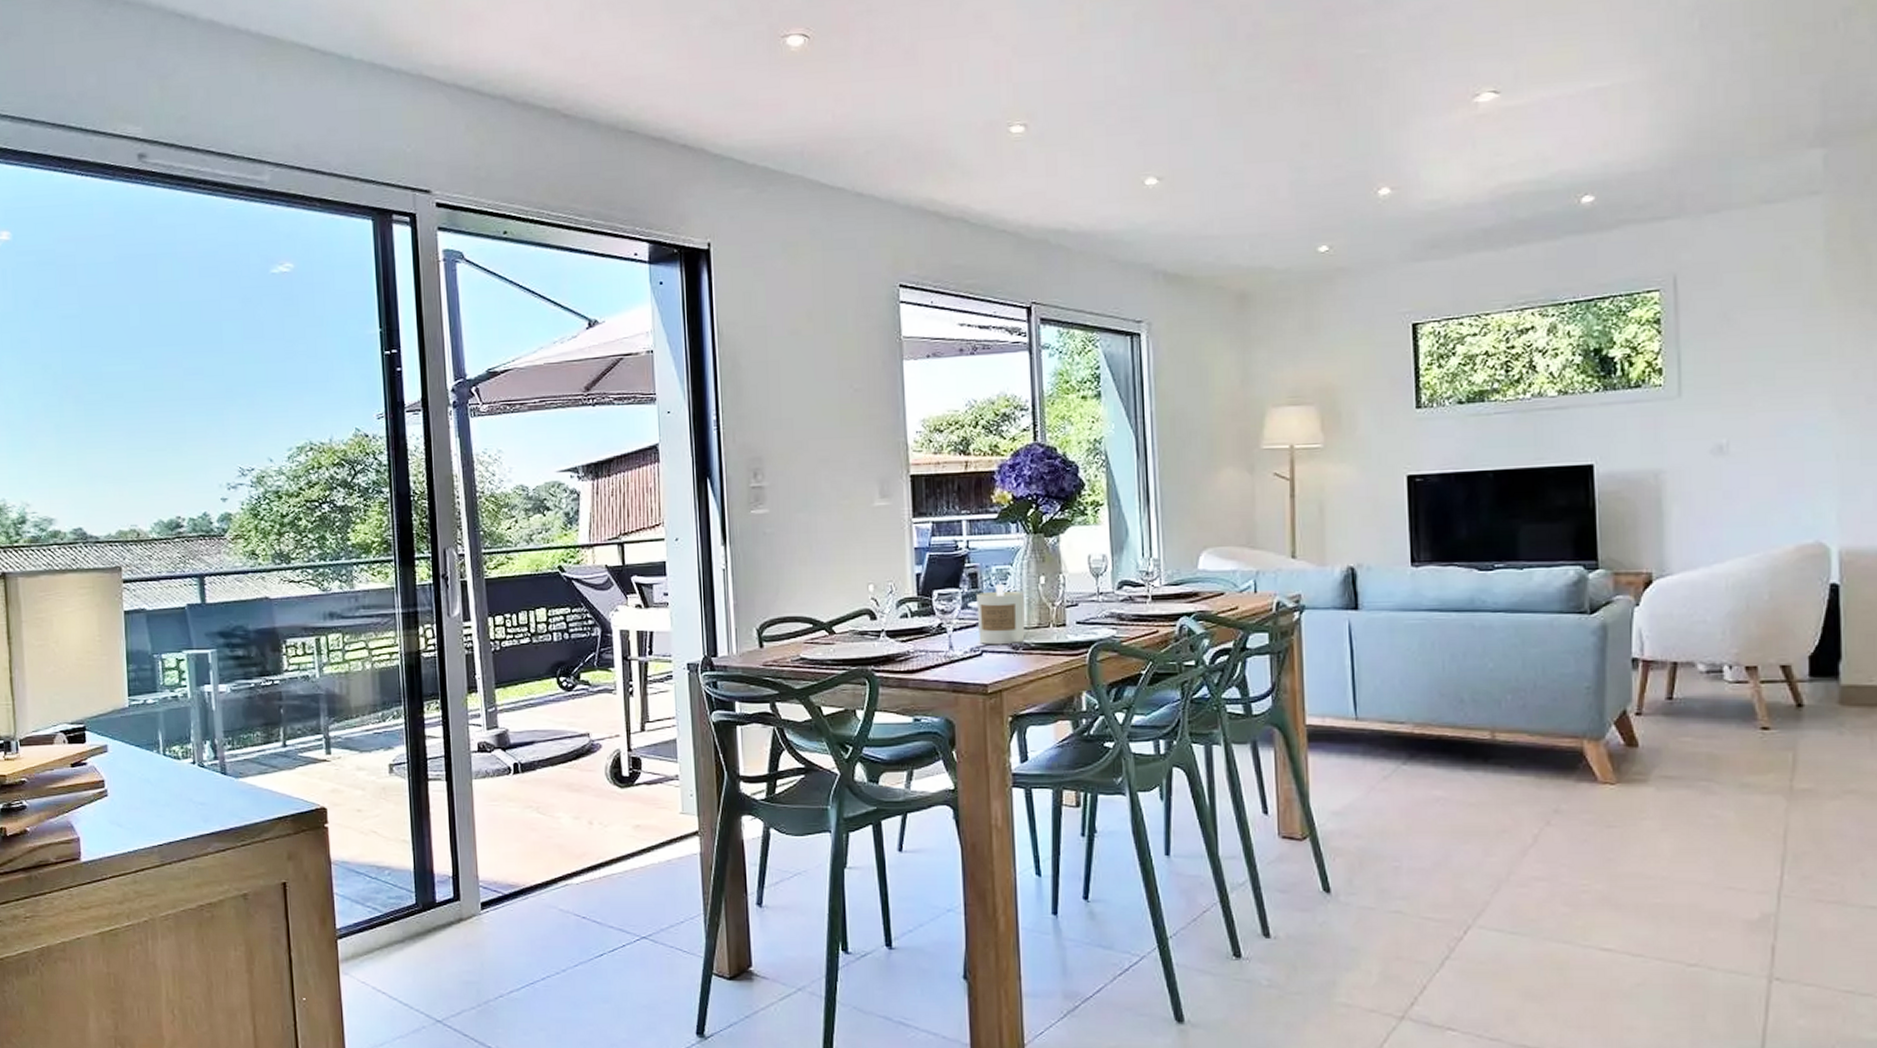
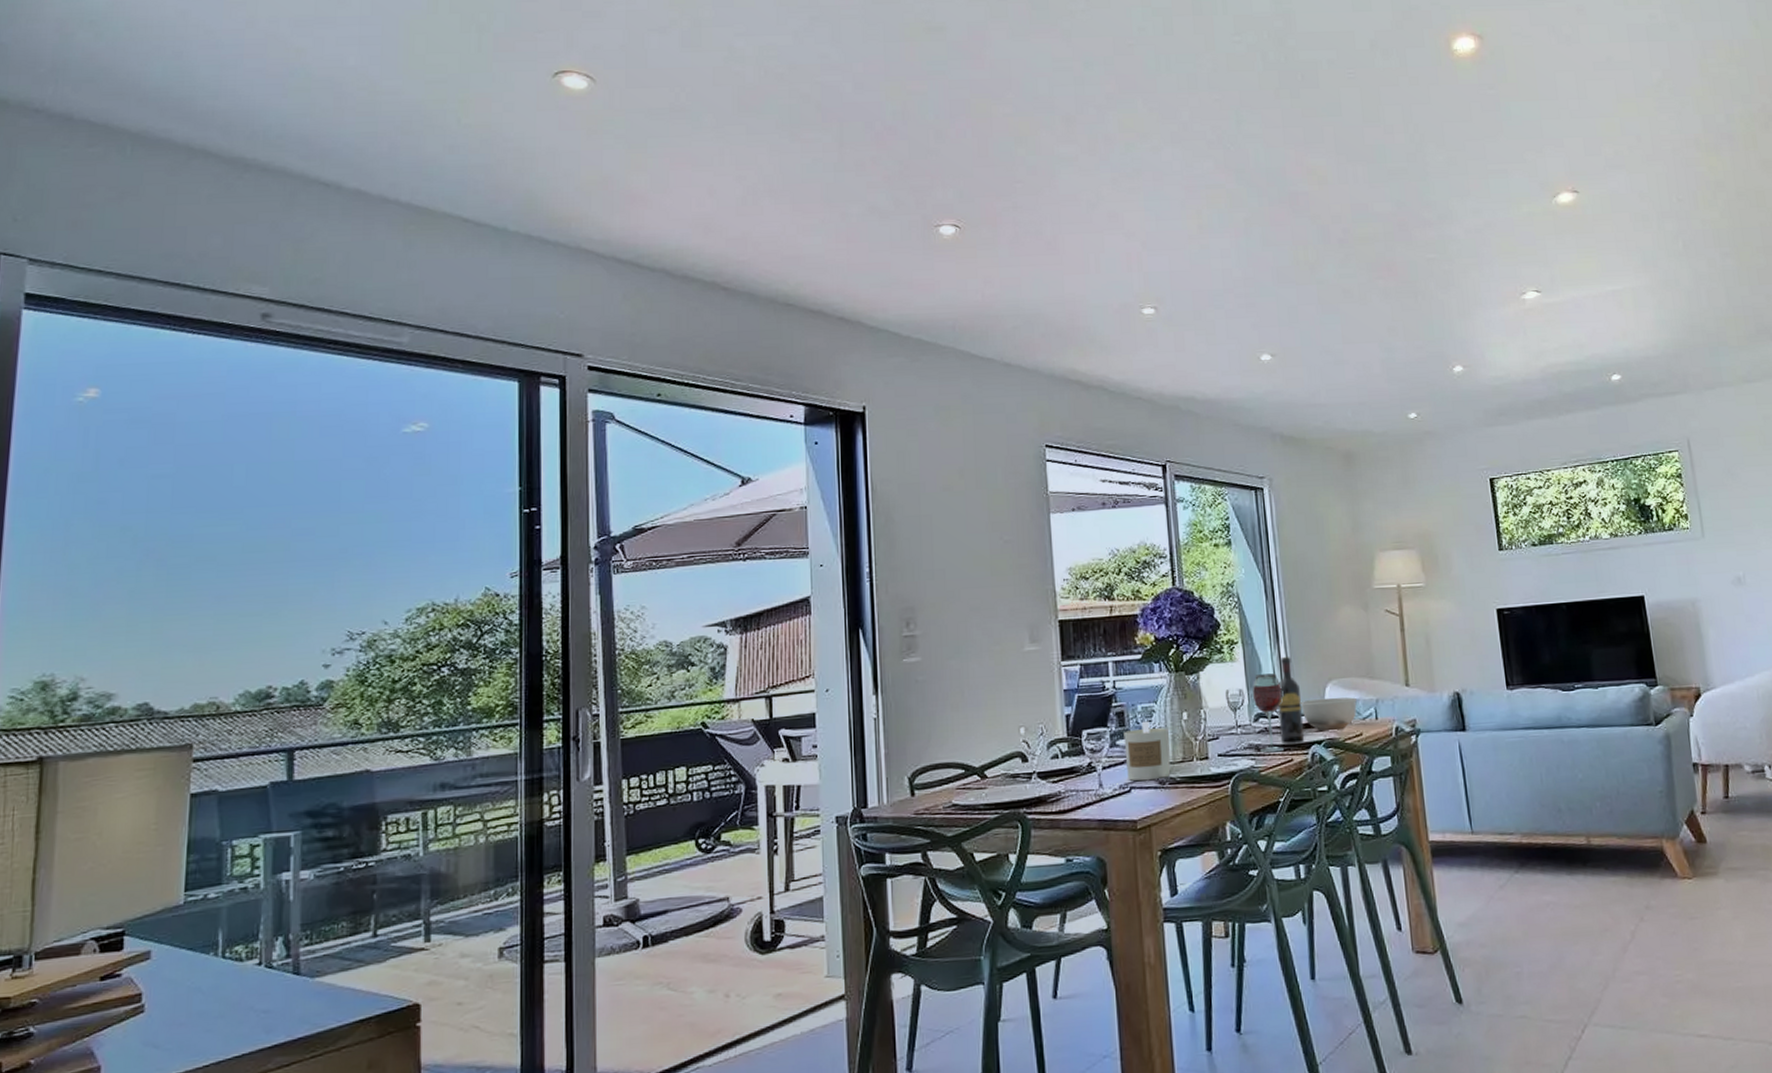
wineglass: none [1116,539,1150,623] -> present [1252,673,1285,753]
wine bottle: none [1144,520,1173,615] -> present [1278,656,1305,745]
bowl: none [1170,567,1234,603] -> present [1301,697,1357,732]

